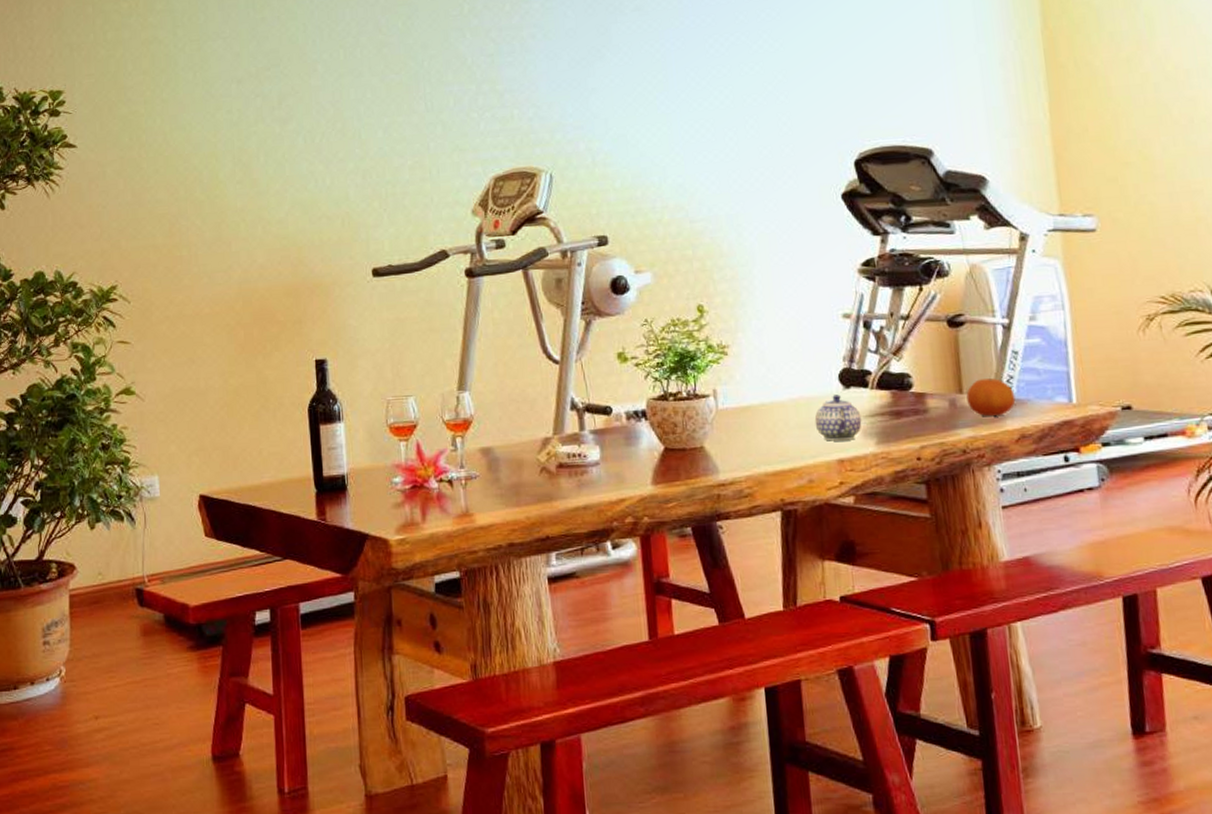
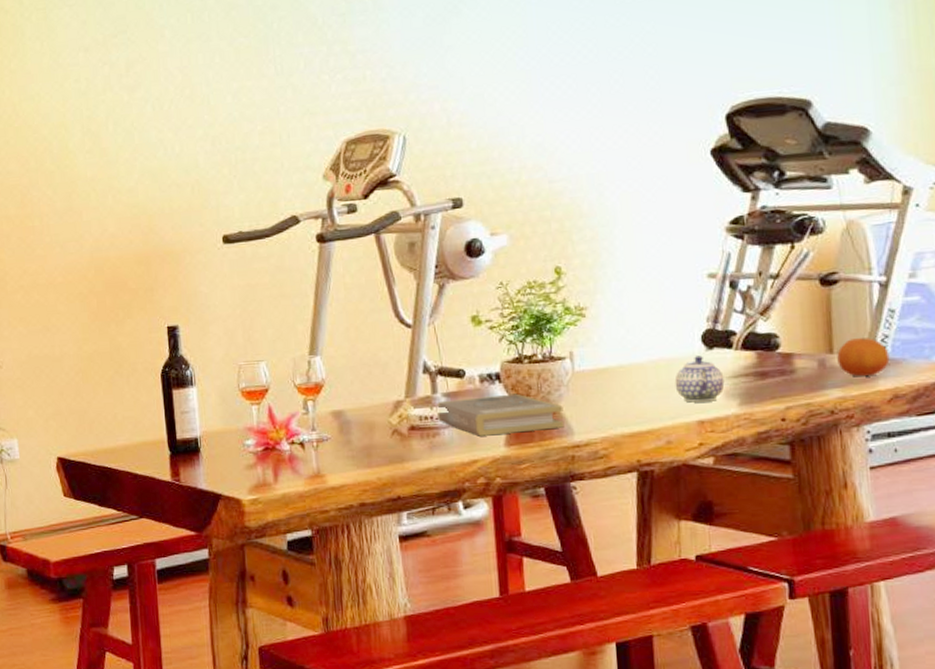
book: none [583,431,710,474] -> present [436,393,565,436]

